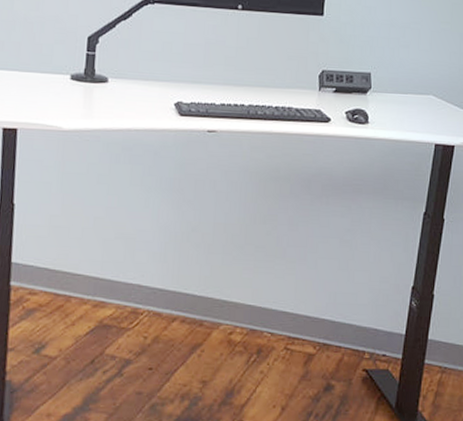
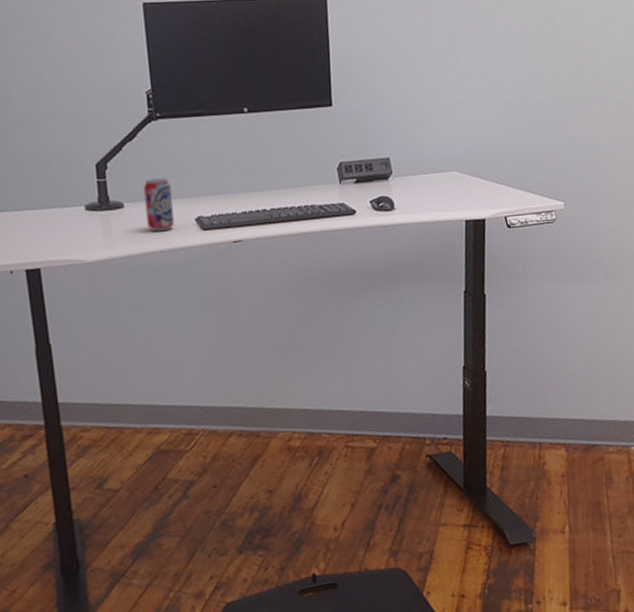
beverage can: none [127,59,156,111] -> present [143,178,174,232]

